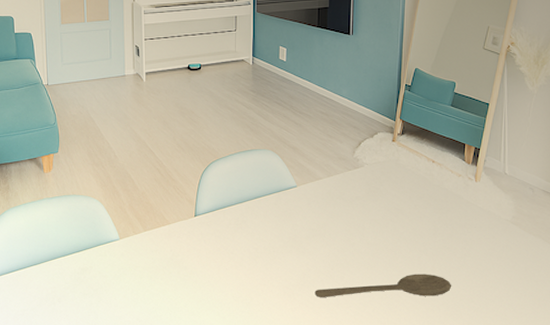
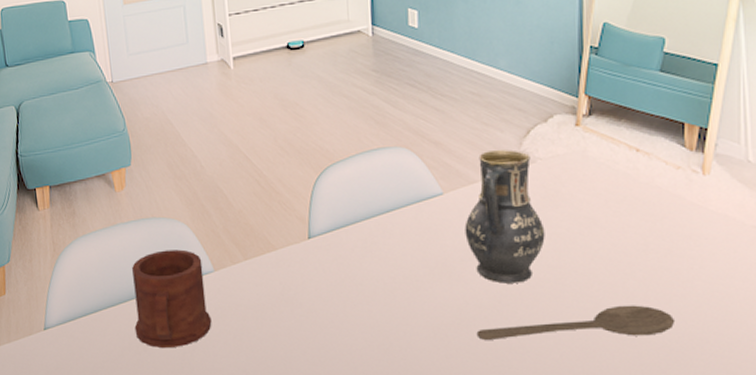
mug: none [52,221,115,300] -> present [132,249,212,349]
vase: none [311,156,367,255] -> present [465,150,545,284]

